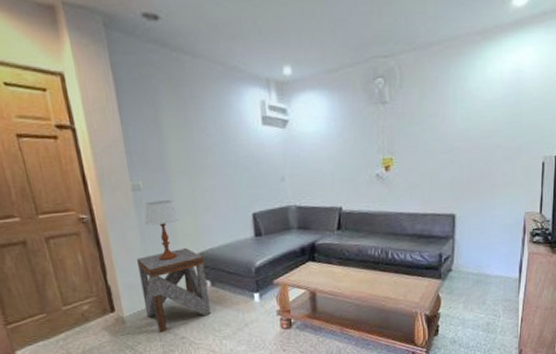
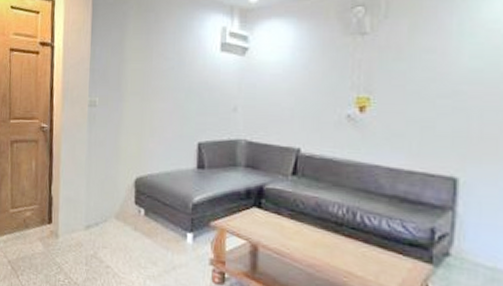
side table: present [137,247,211,333] -> none [78,169,142,257]
table lamp: present [144,200,179,261] -> none [94,118,125,181]

